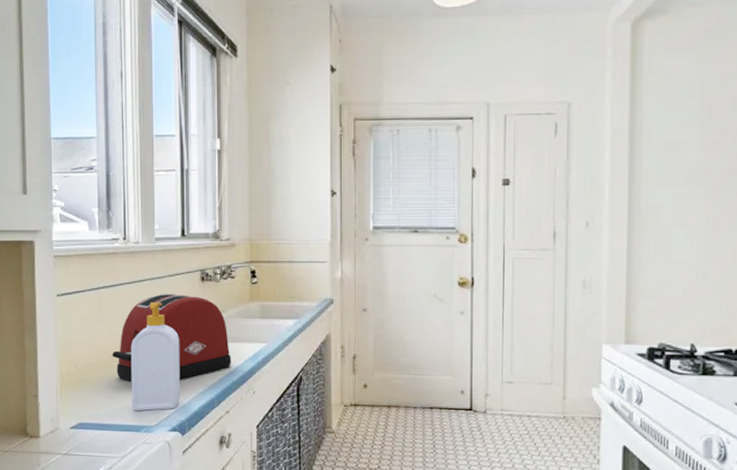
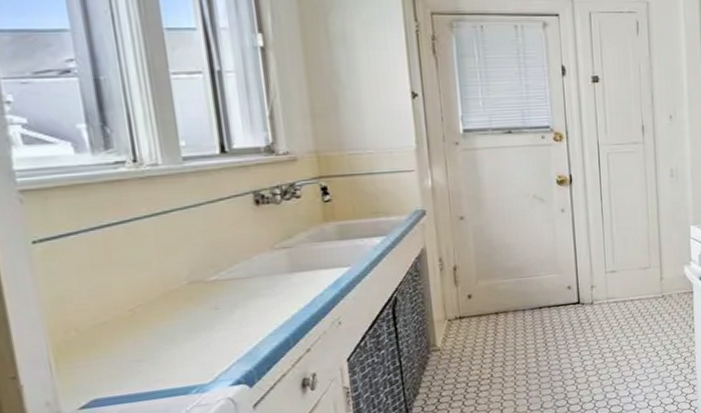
toaster: present [112,293,231,383] -> none [133,223,307,338]
soap bottle: present [130,301,181,412] -> none [161,235,243,371]

